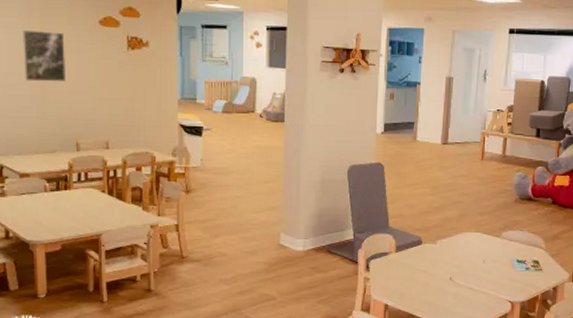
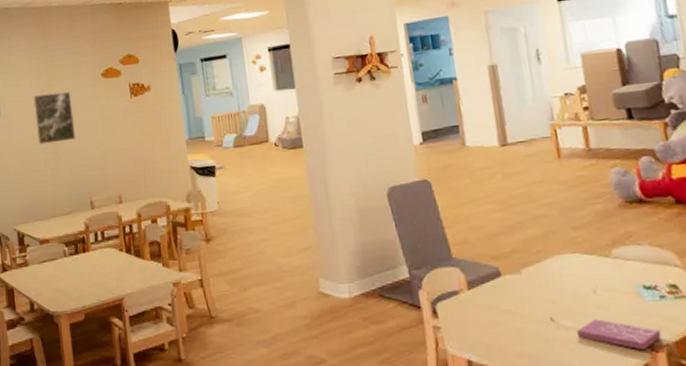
book: none [466,281,520,305] -> present [577,319,662,351]

